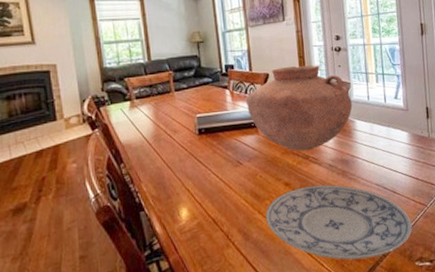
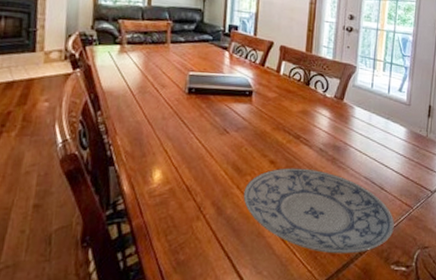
vase: present [246,65,353,152] -> none [244,37,355,130]

